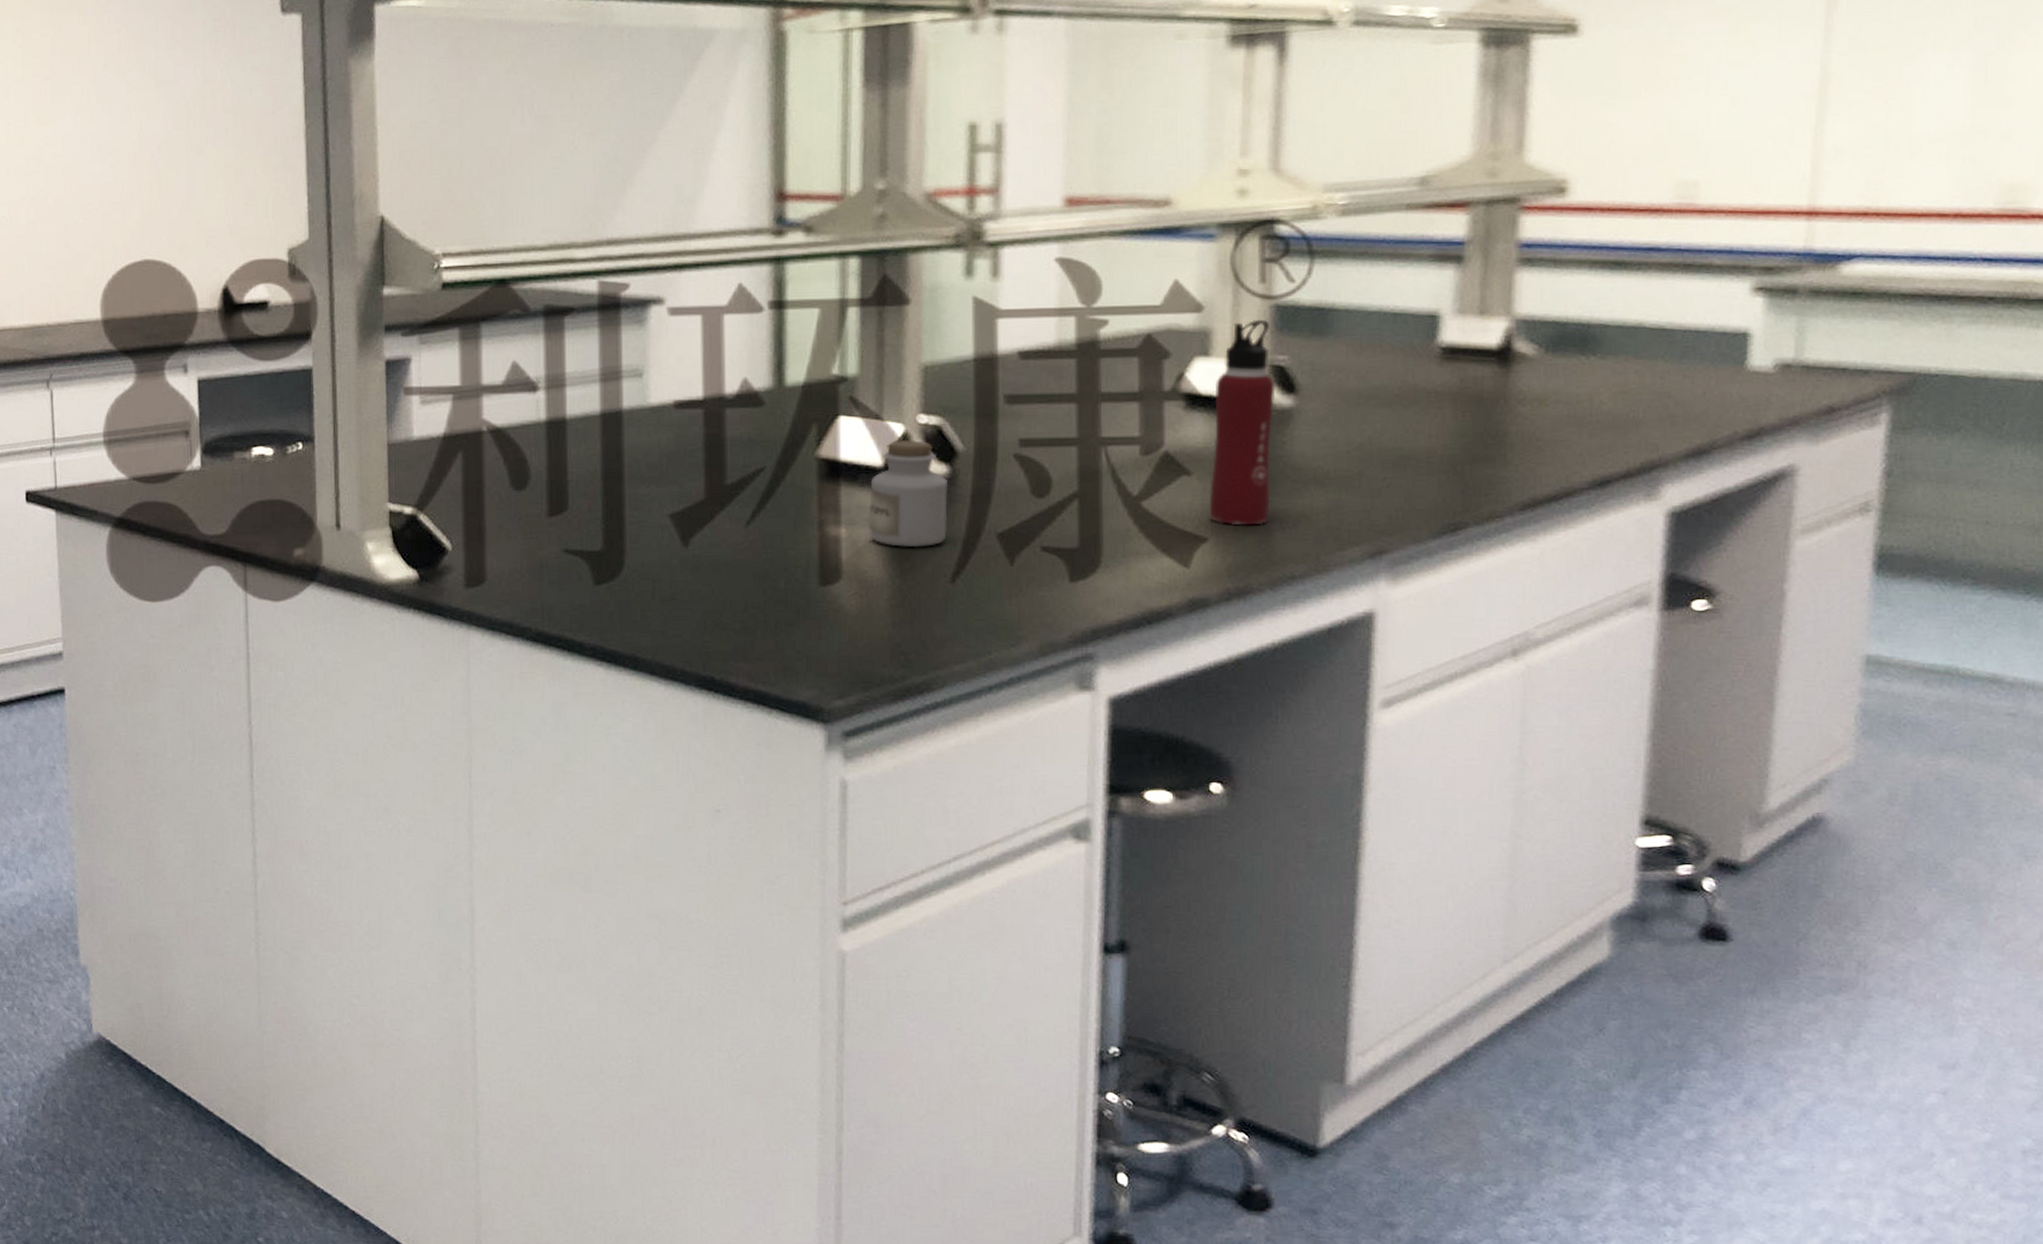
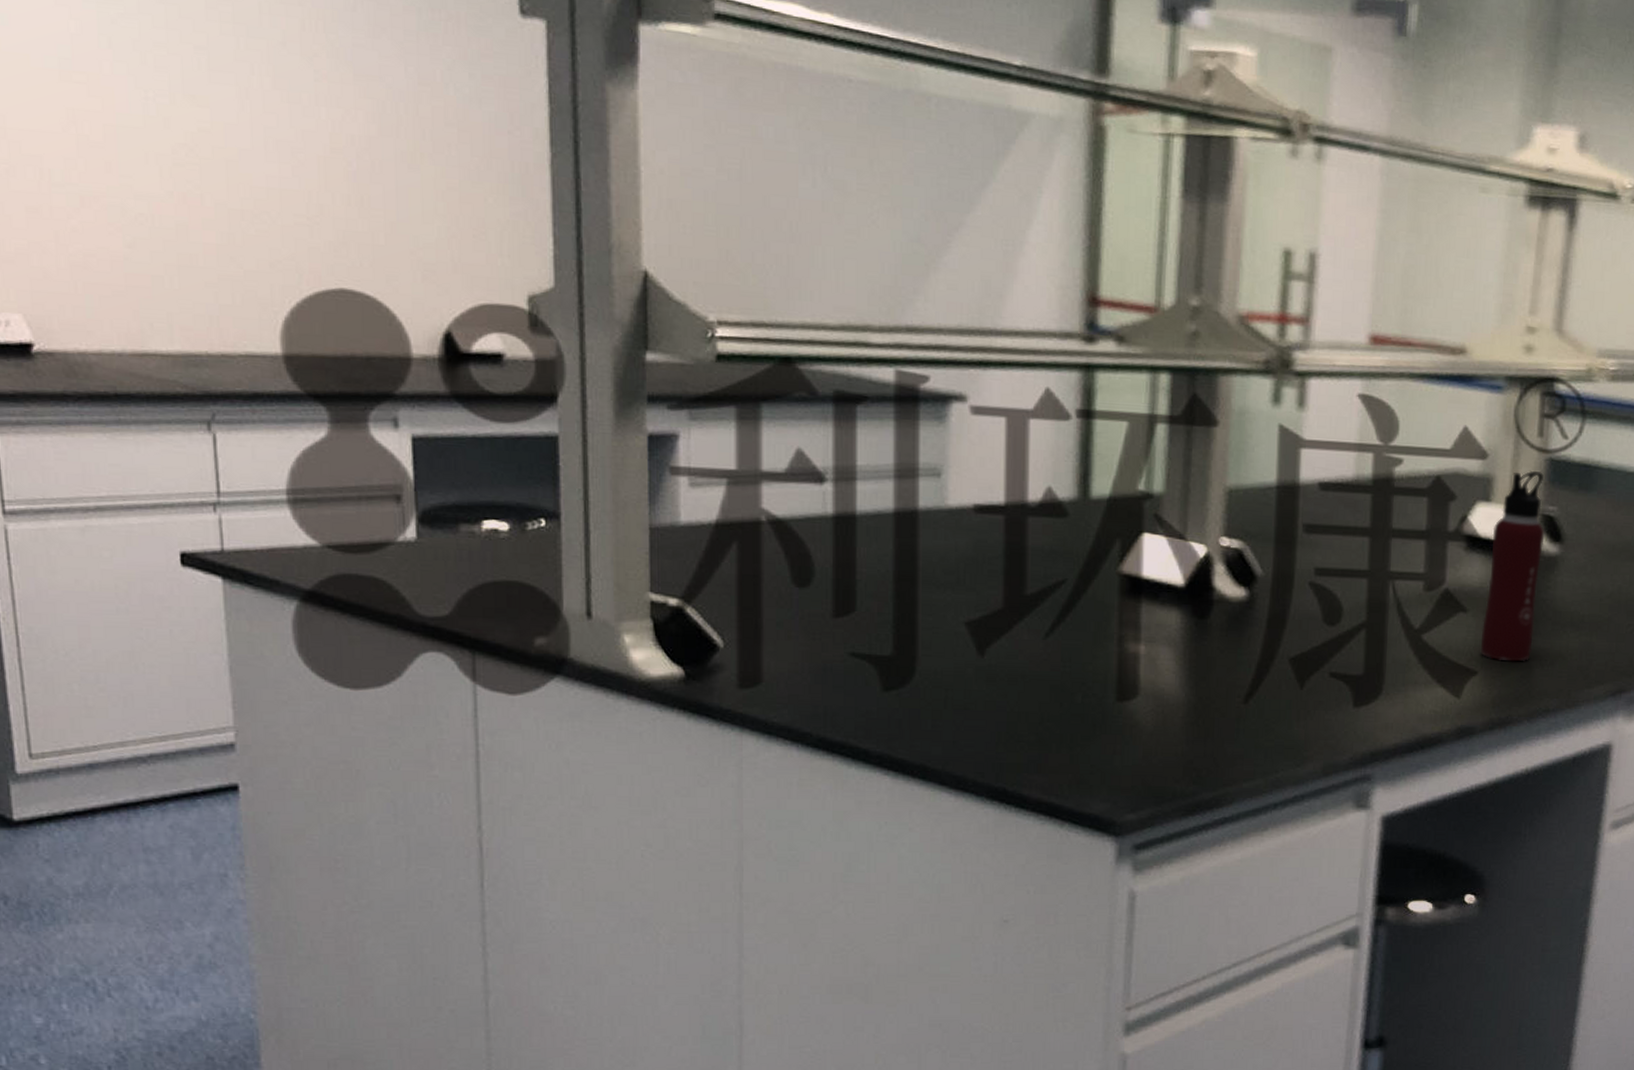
jar: present [868,439,949,548] -> none [1167,560,1246,668]

